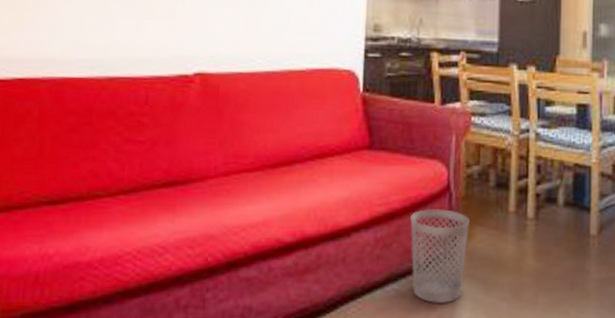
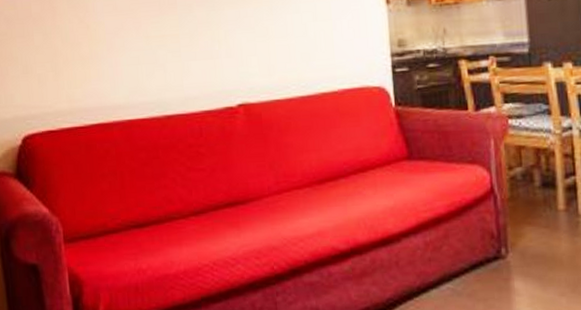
wastebasket: present [410,209,470,304] -> none [457,211,518,301]

